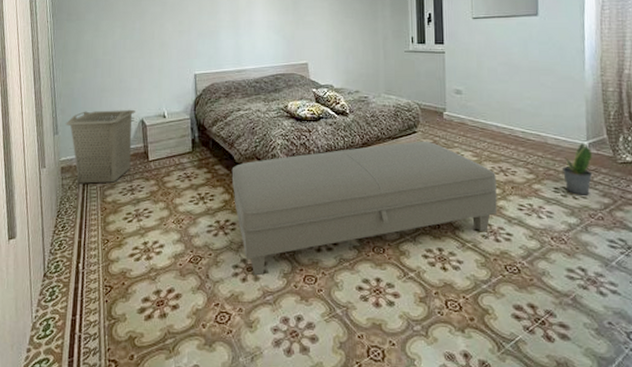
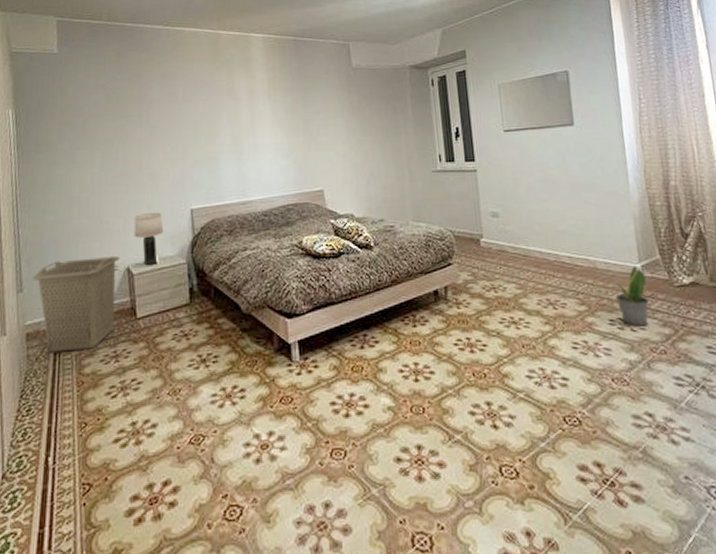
table lamp: none [147,75,172,119] -> present [133,212,164,266]
ottoman: present [231,141,497,276] -> none [238,273,550,455]

